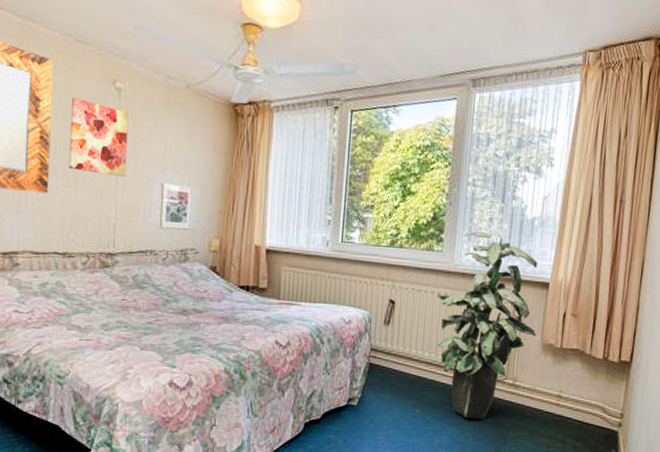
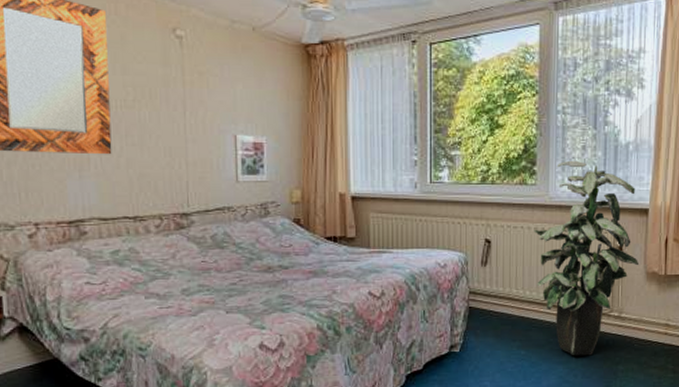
wall art: present [69,97,129,177] -> none [129,49,195,131]

